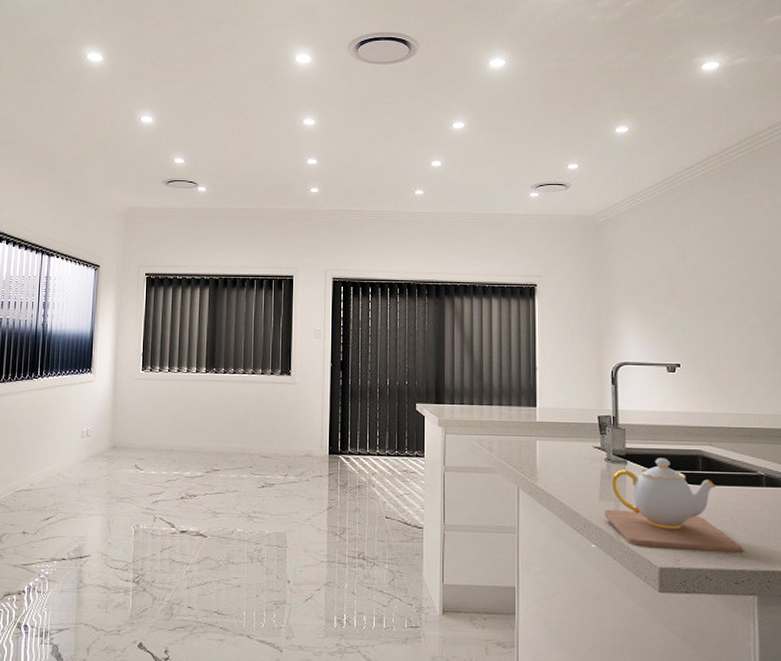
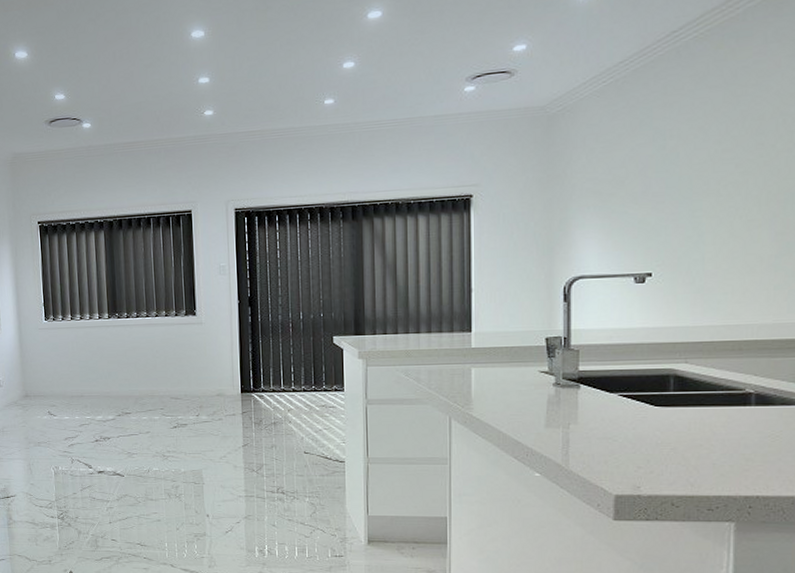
teapot: present [604,458,742,552] -> none [551,379,719,477]

